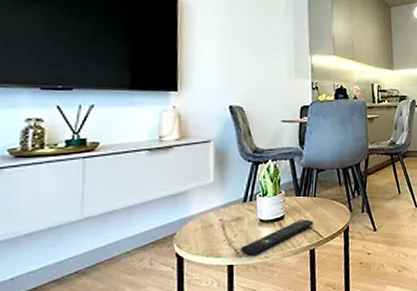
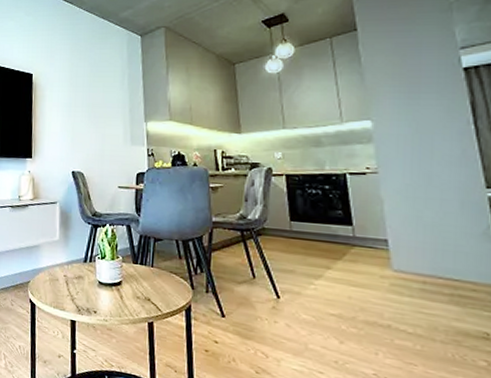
remote control: present [241,219,314,256] -> none [82,288,152,316]

